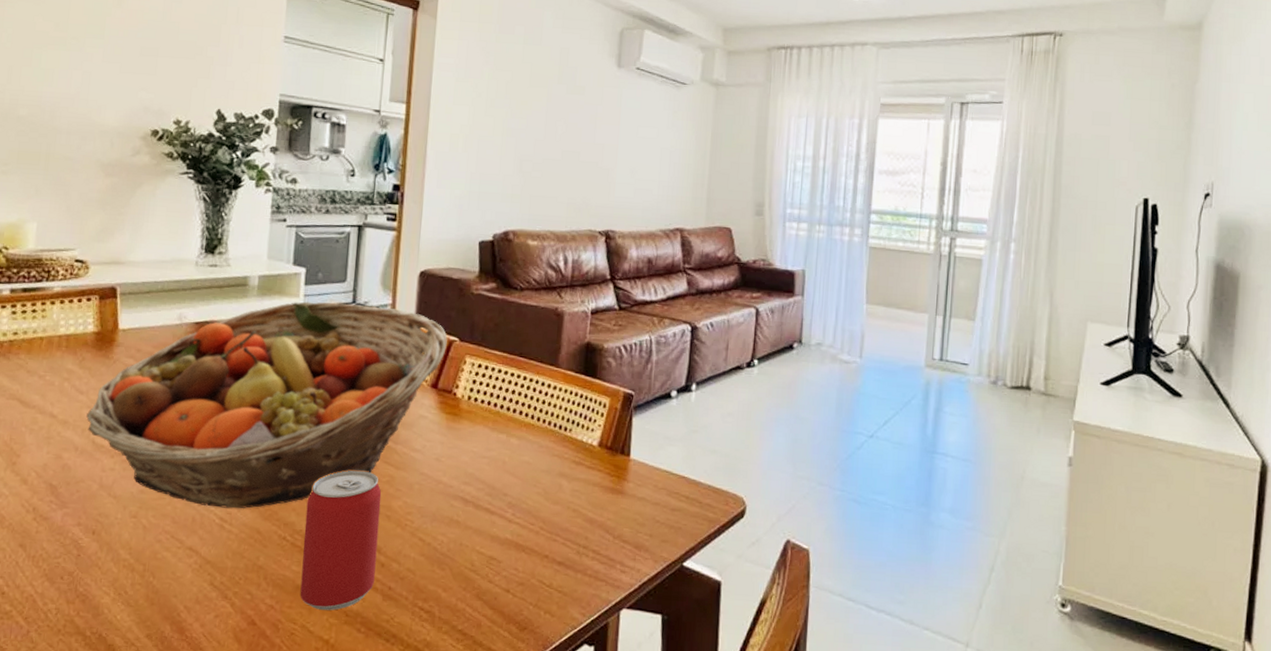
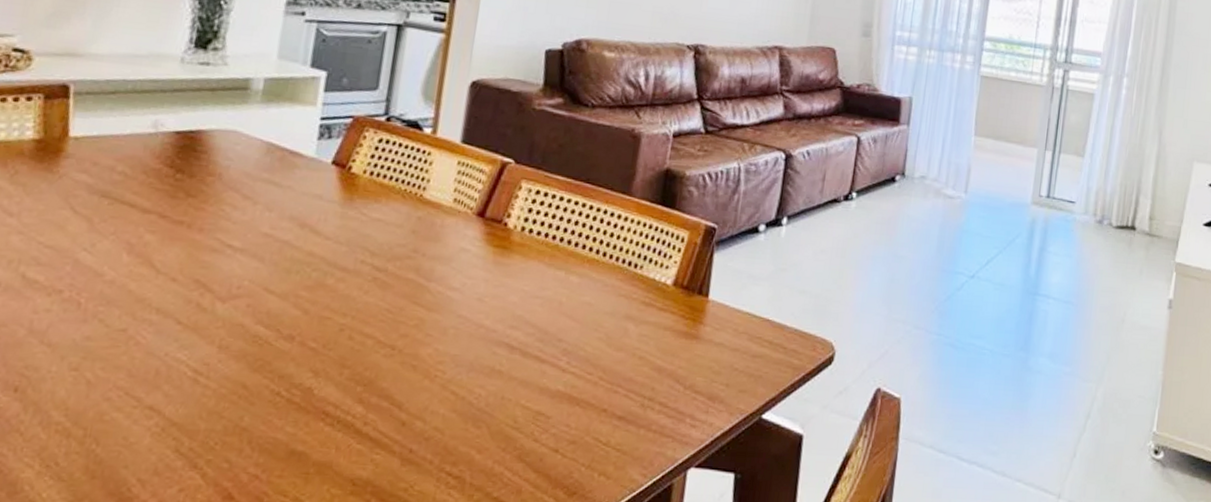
fruit basket: present [86,301,448,509] -> none [15,111,501,359]
beer can: present [300,470,382,610] -> none [294,312,408,479]

